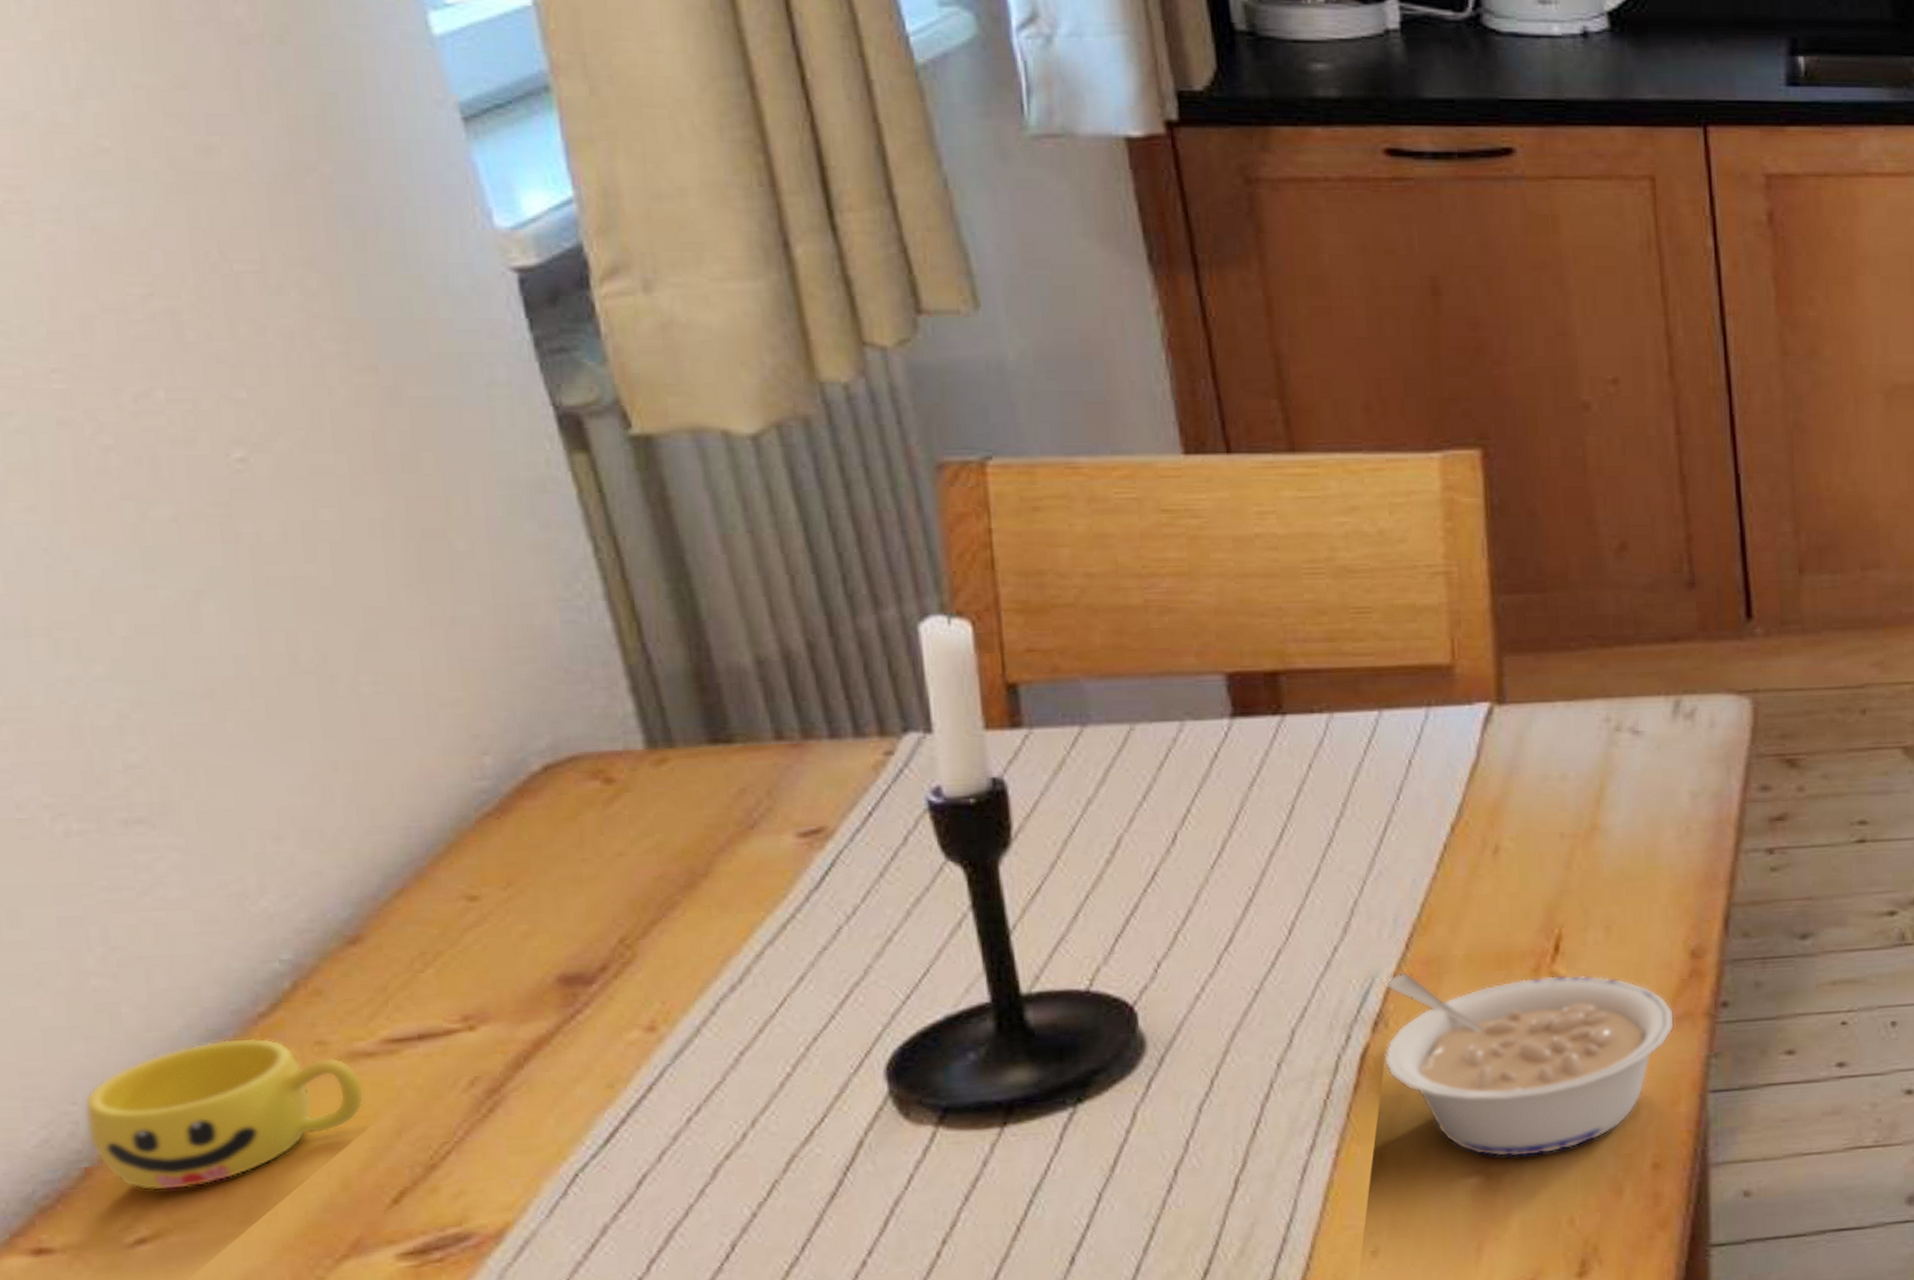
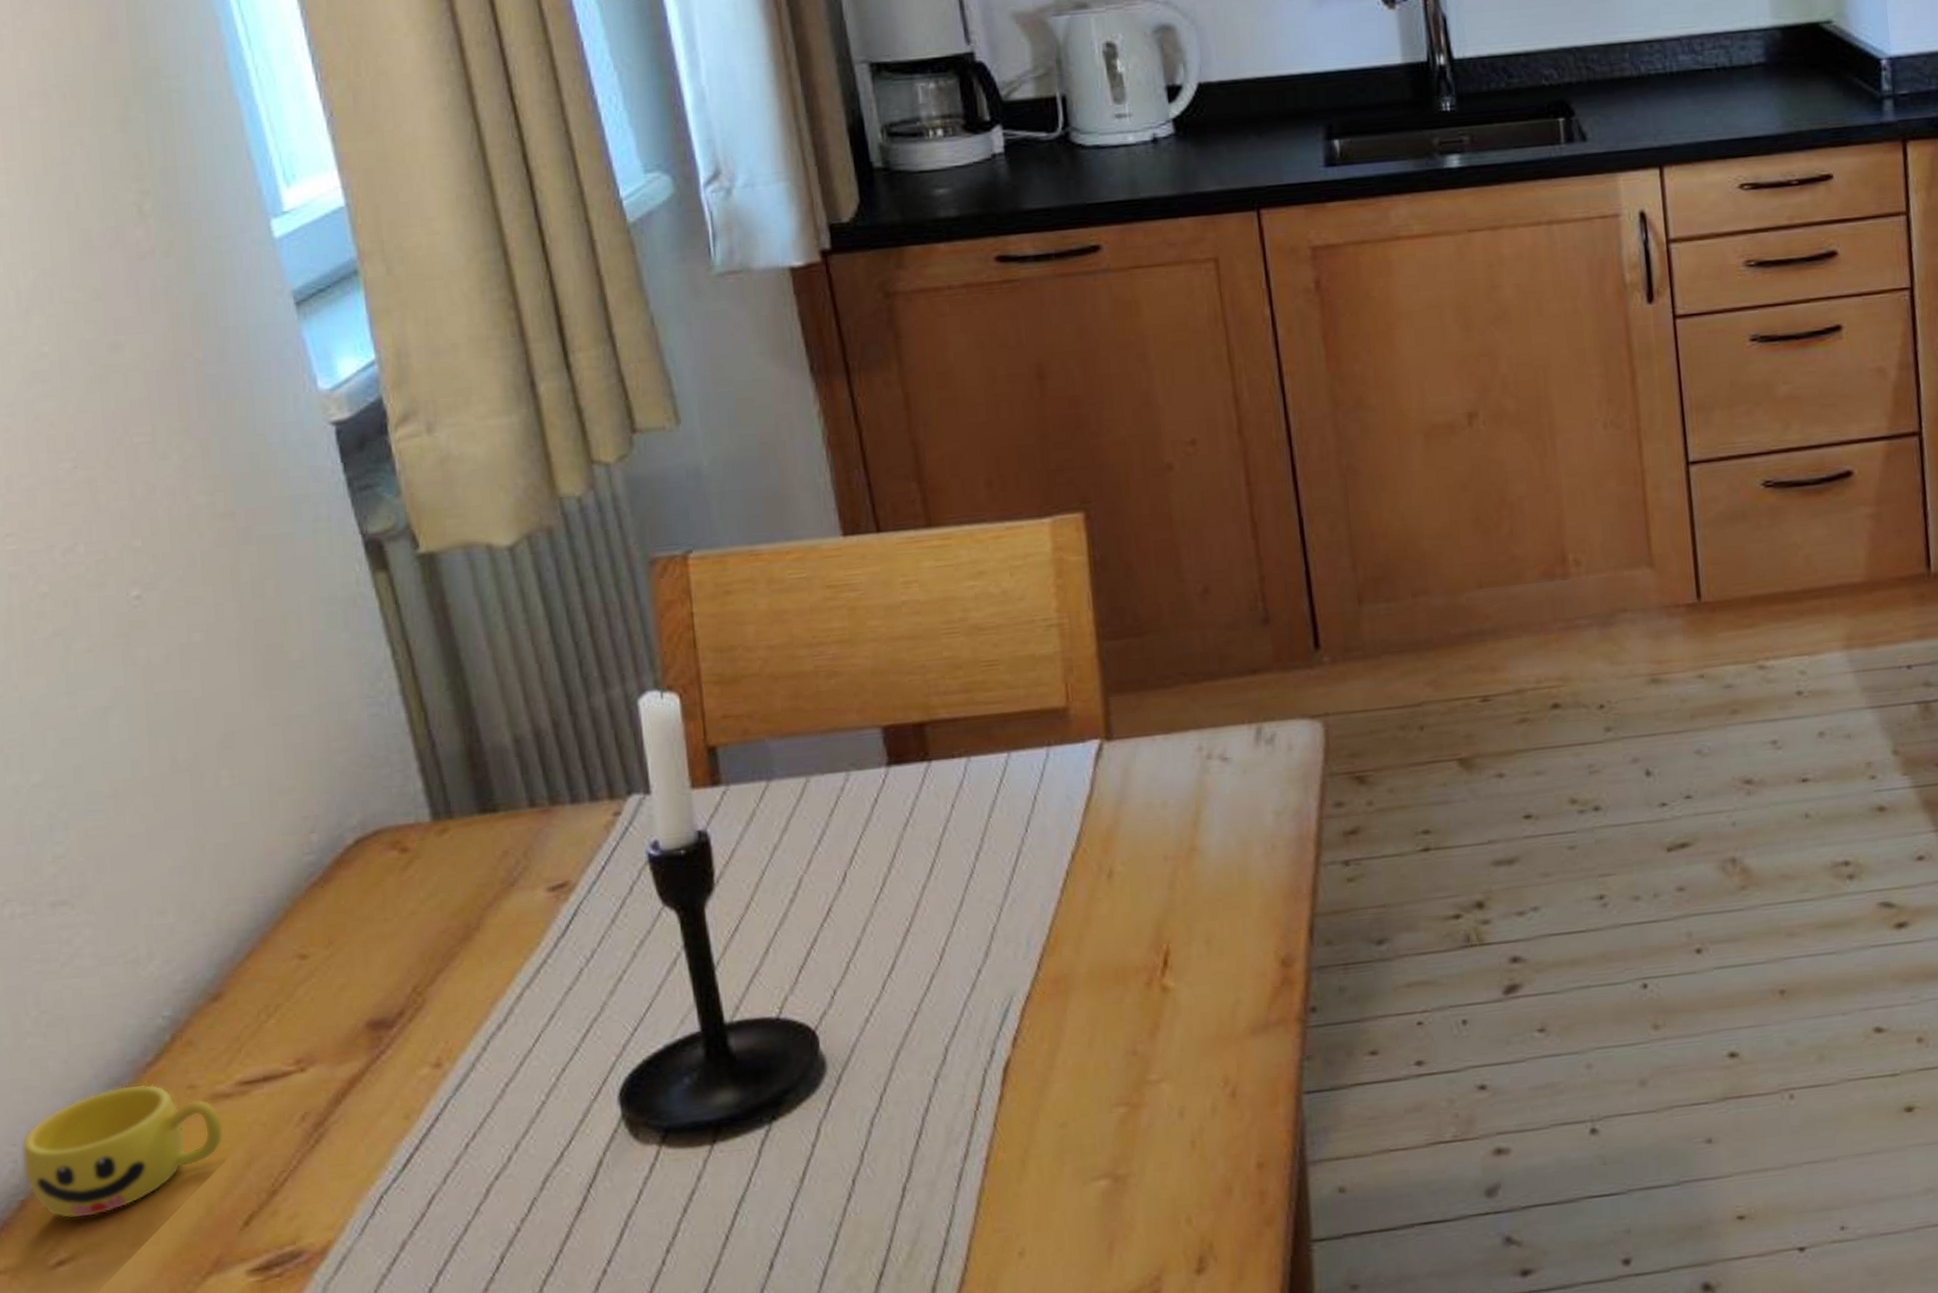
legume: present [1383,972,1675,1157] -> none [1022,986,1271,1161]

